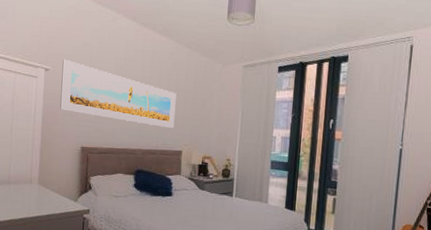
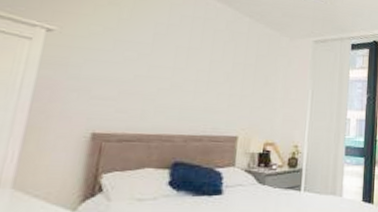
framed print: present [60,59,177,129] -> none [64,18,233,110]

